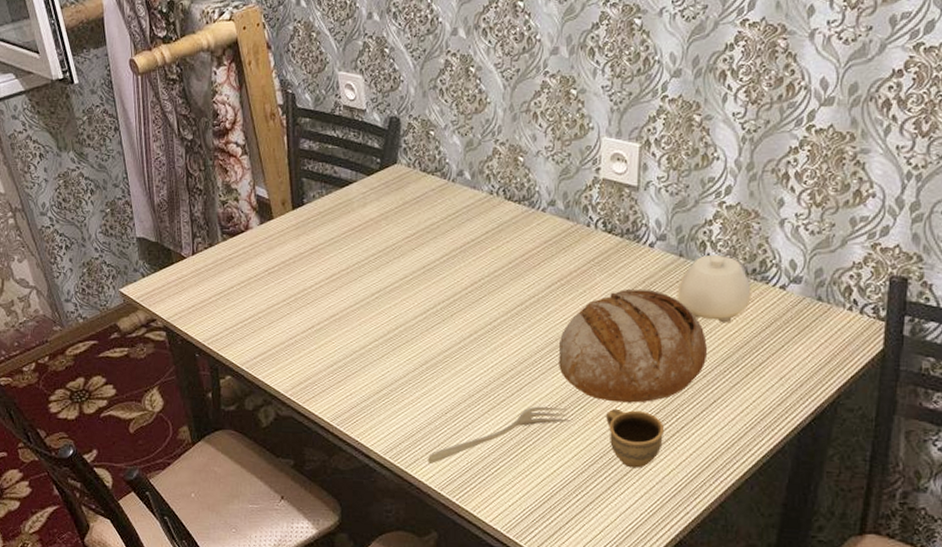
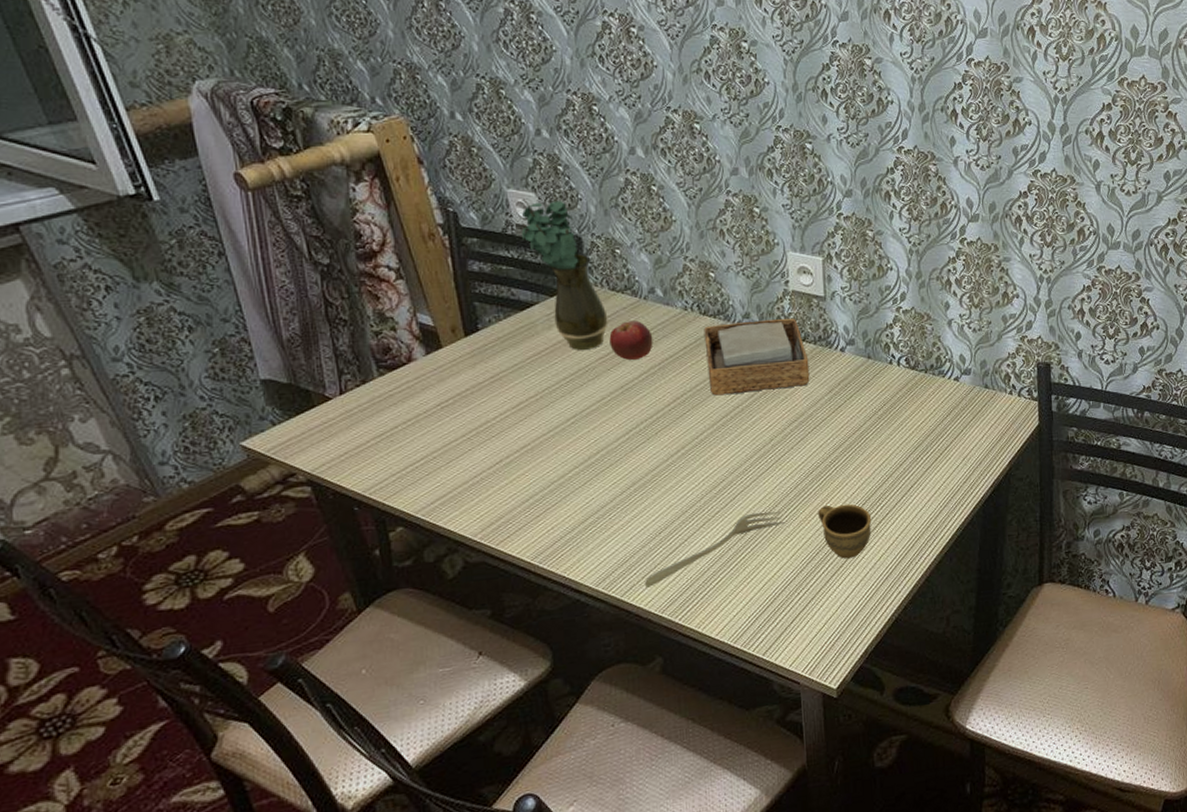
vase: none [348,77,417,228] -> present [522,195,608,350]
fruit: none [416,203,457,241] -> present [609,321,653,360]
napkin holder: none [507,207,613,284] -> present [704,318,810,396]
bread: present [559,288,708,404] -> none [767,390,901,500]
sugar bowl: present [677,254,752,323] -> none [869,354,932,416]

